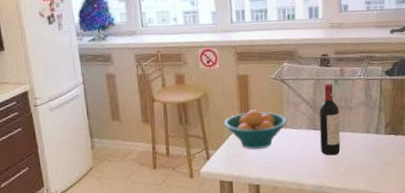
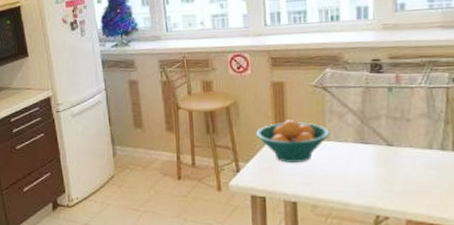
wine bottle: present [319,83,341,156] -> none [369,92,396,173]

